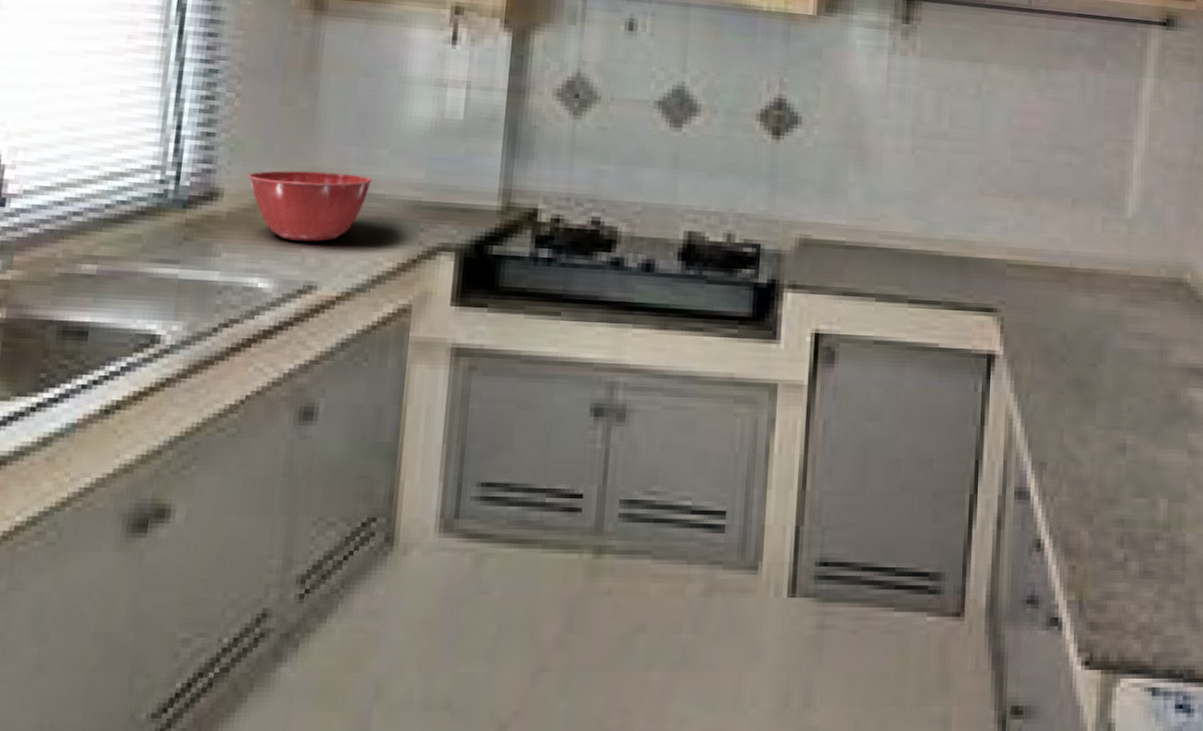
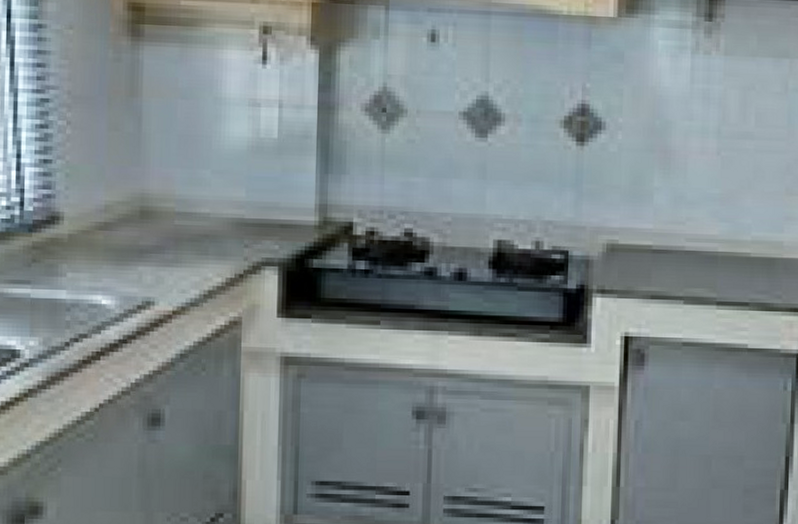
mixing bowl: present [247,170,372,242] -> none [84,193,197,260]

